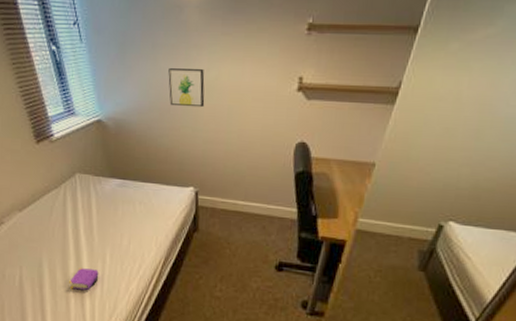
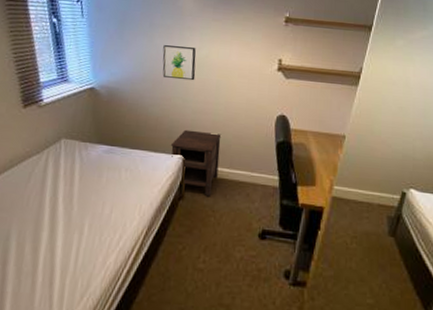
book: present [68,268,99,291] -> none [37,240,75,267]
nightstand: none [182,161,235,230] -> present [170,129,222,197]

